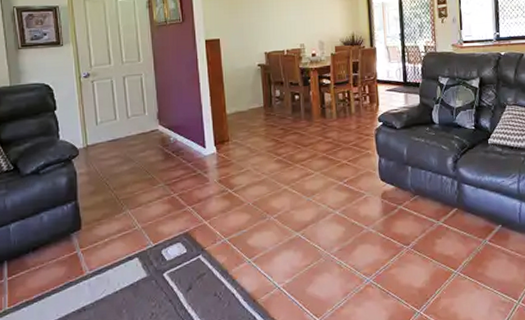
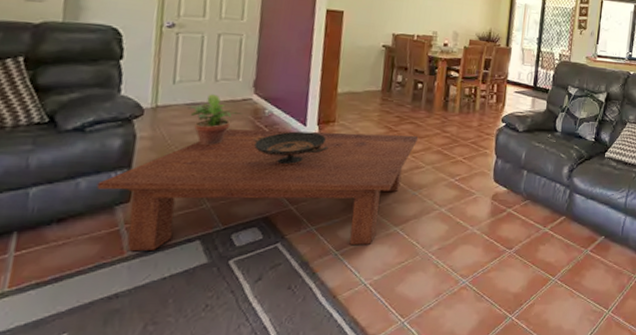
coffee table: none [55,144,304,271] -> present [96,129,419,252]
potted plant: none [110,129,153,175] -> present [187,94,242,145]
decorative bowl: none [166,152,228,185] -> present [254,131,329,165]

